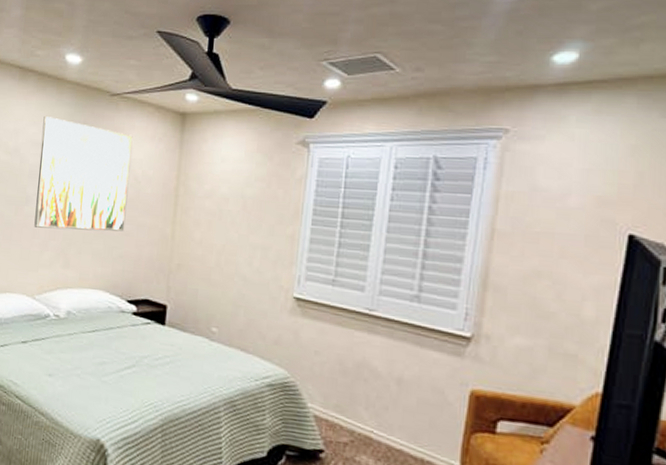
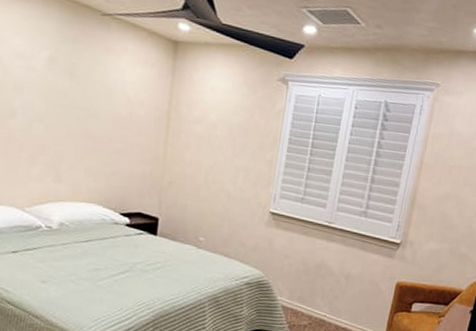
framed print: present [34,117,133,232] -> none [21,28,126,150]

